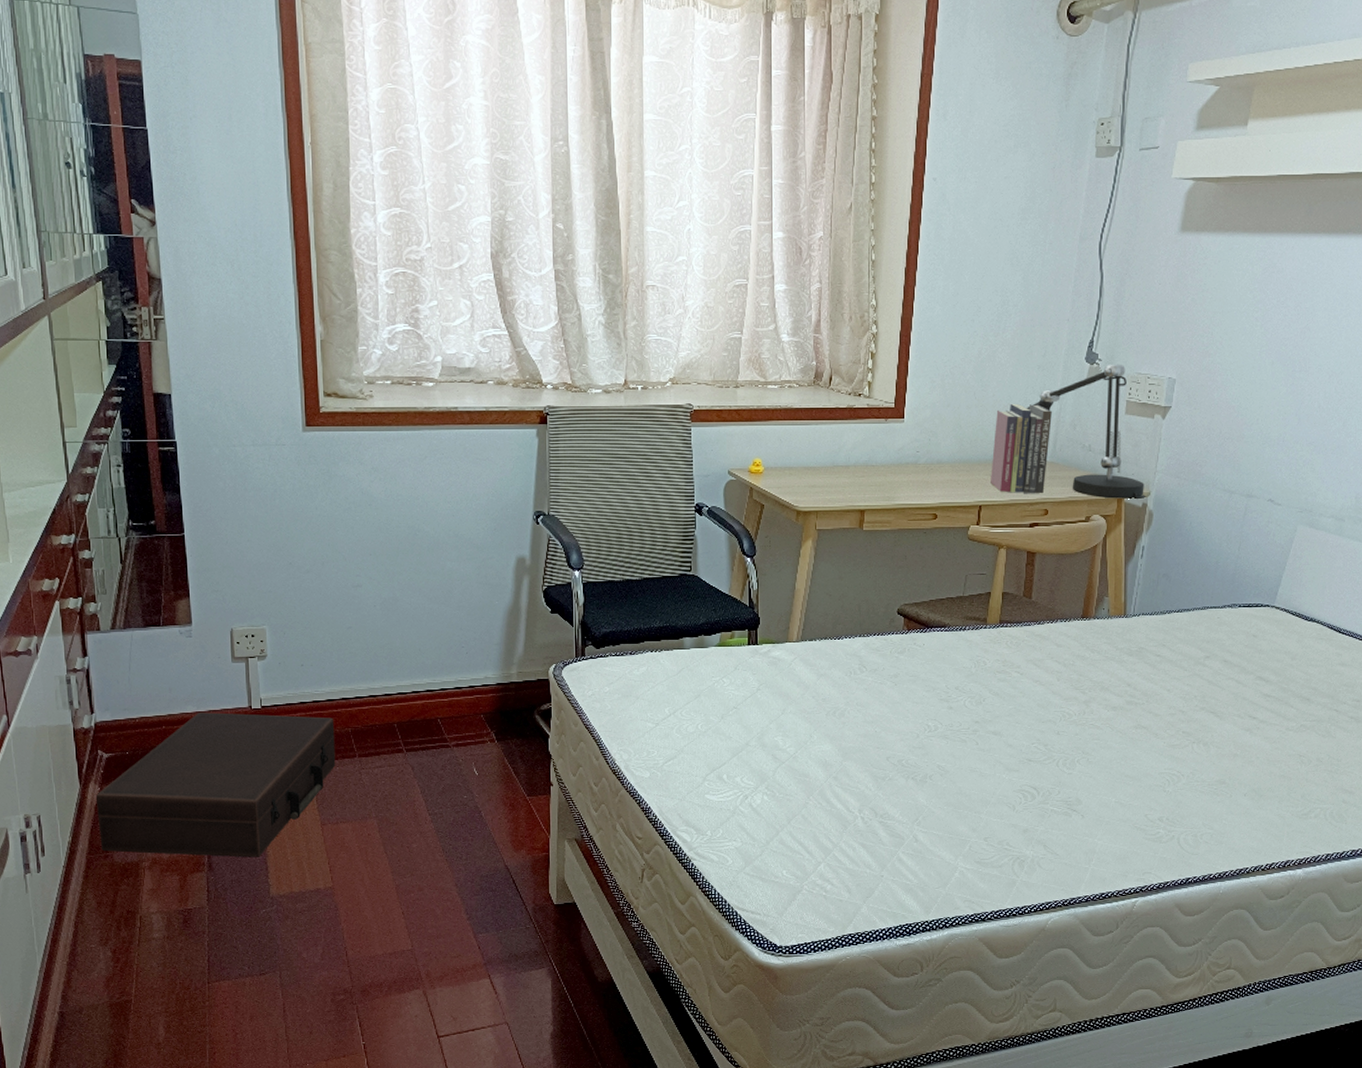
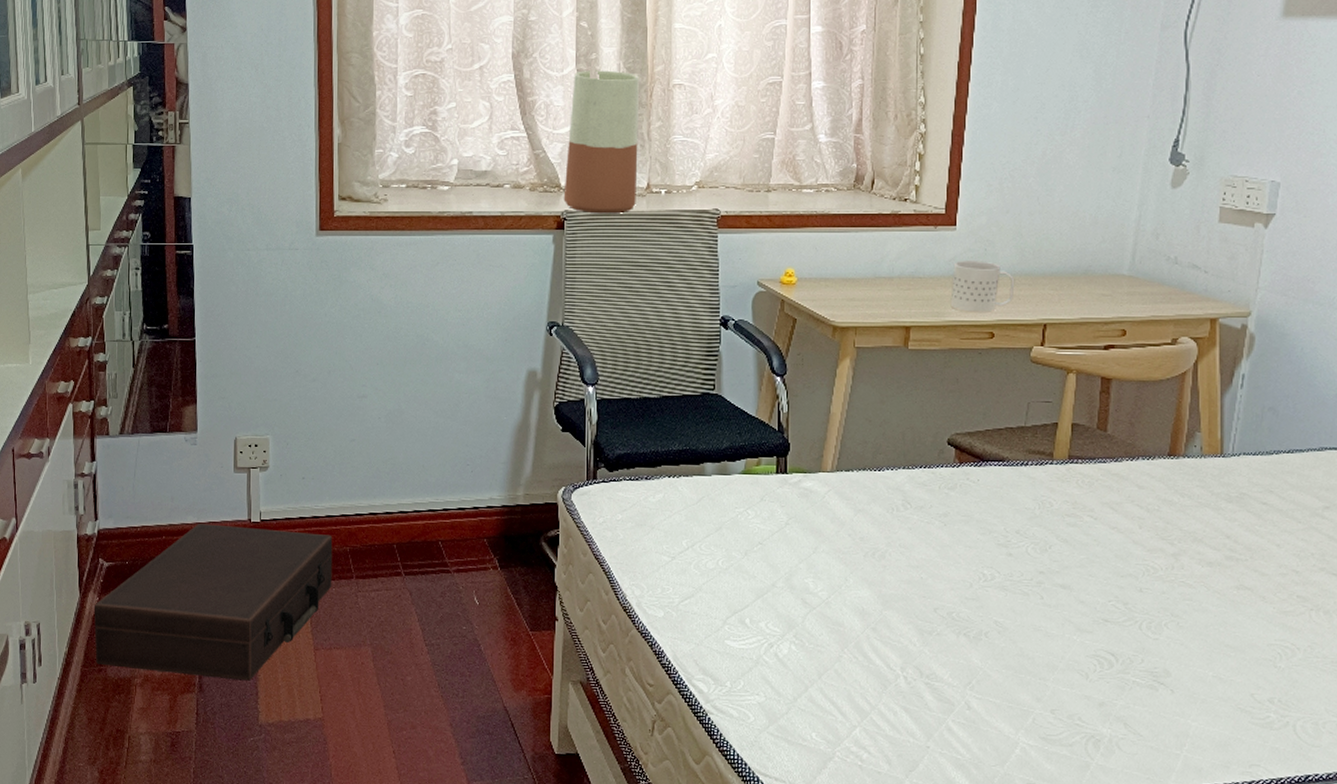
vase: none [545,271,615,409] -> present [563,70,640,214]
mug: none [899,450,955,497] -> present [950,261,1015,314]
books: present [991,403,1052,494] -> none [1057,209,1130,312]
desk lamp: present [1026,365,1145,500] -> none [1099,167,1245,320]

